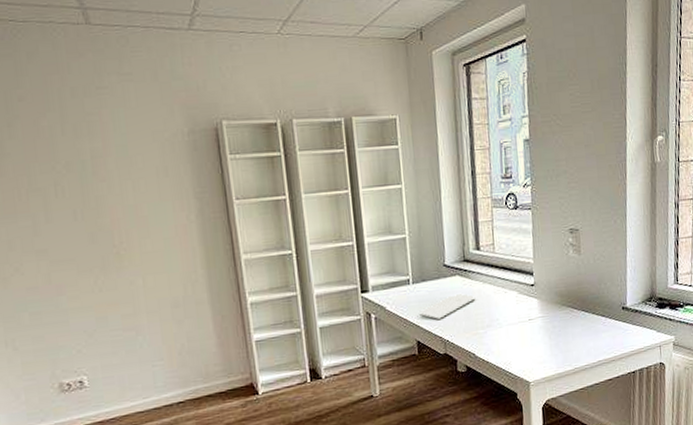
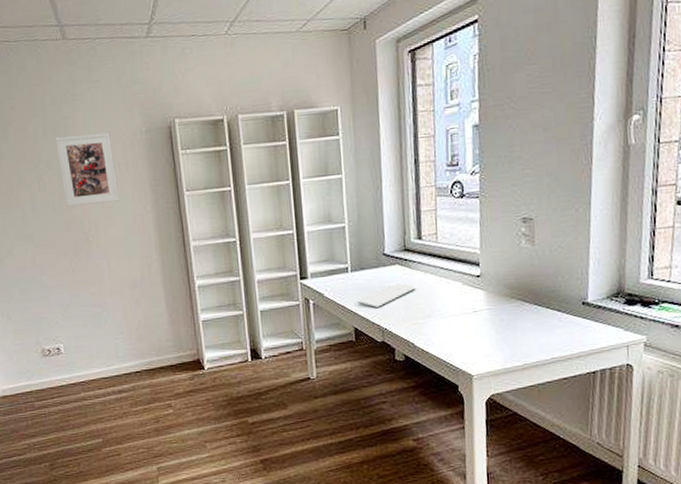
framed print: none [76,132,158,217] -> present [55,132,120,208]

